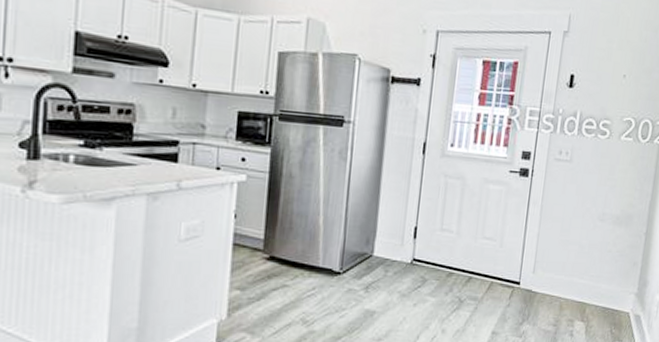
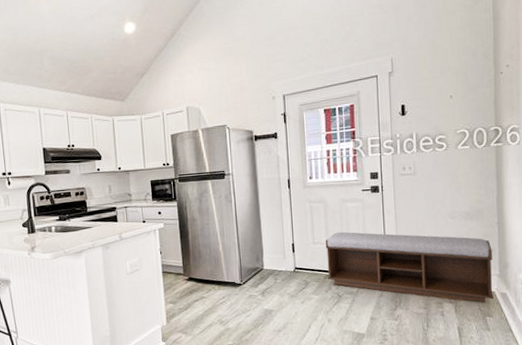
bench: none [450,219,635,326] -> present [325,231,494,304]

